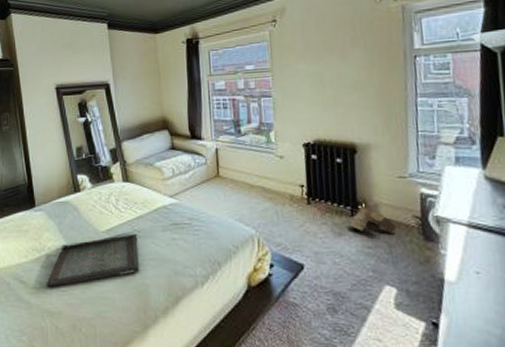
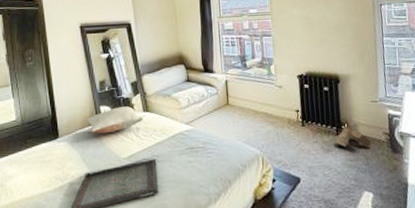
pillow: none [63,175,124,205] -> present [86,106,144,134]

